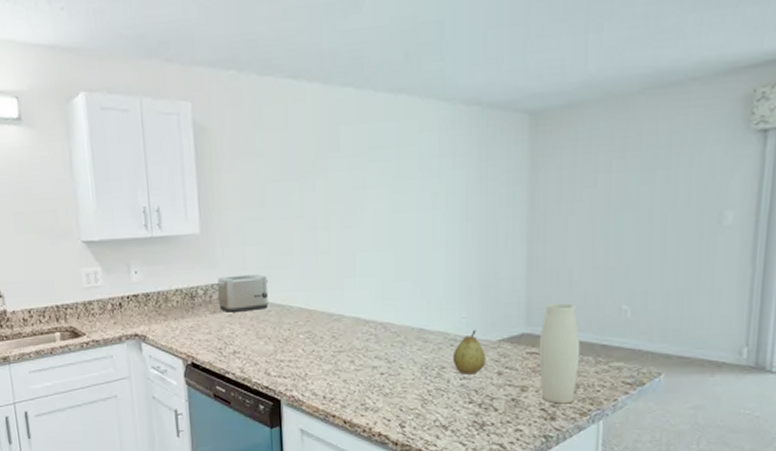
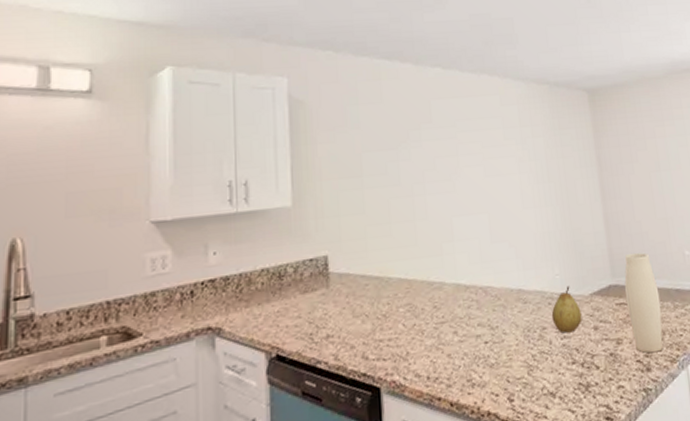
toaster: present [217,274,269,312] -> none [310,245,366,291]

